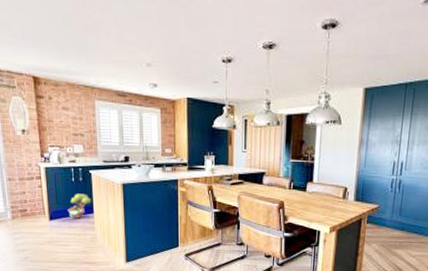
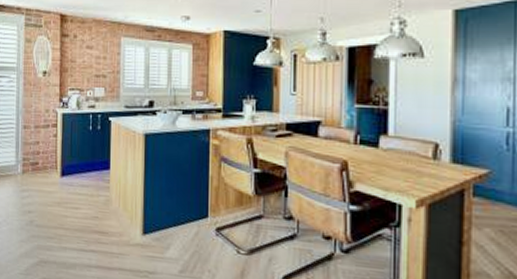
decorative tree: present [68,193,91,218] -> none [81,144,108,175]

